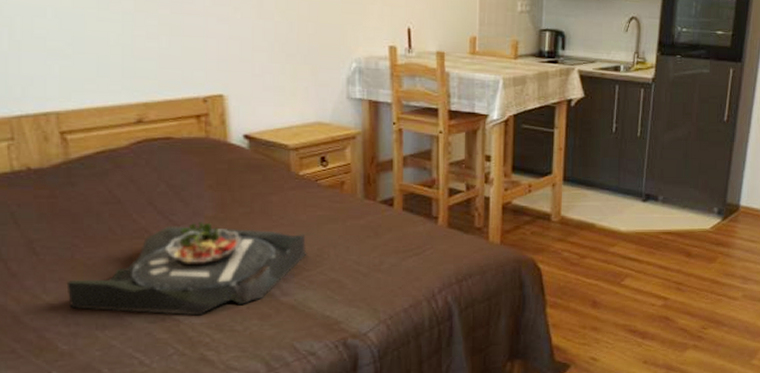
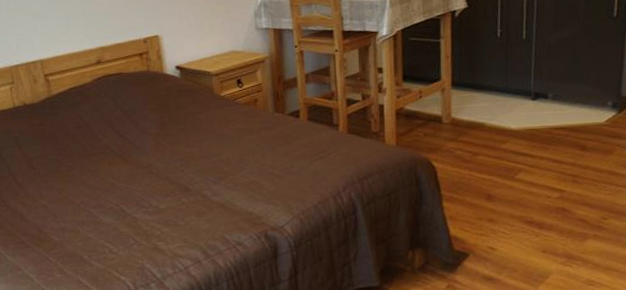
serving tray: present [66,222,307,316] -> none [55,138,231,214]

